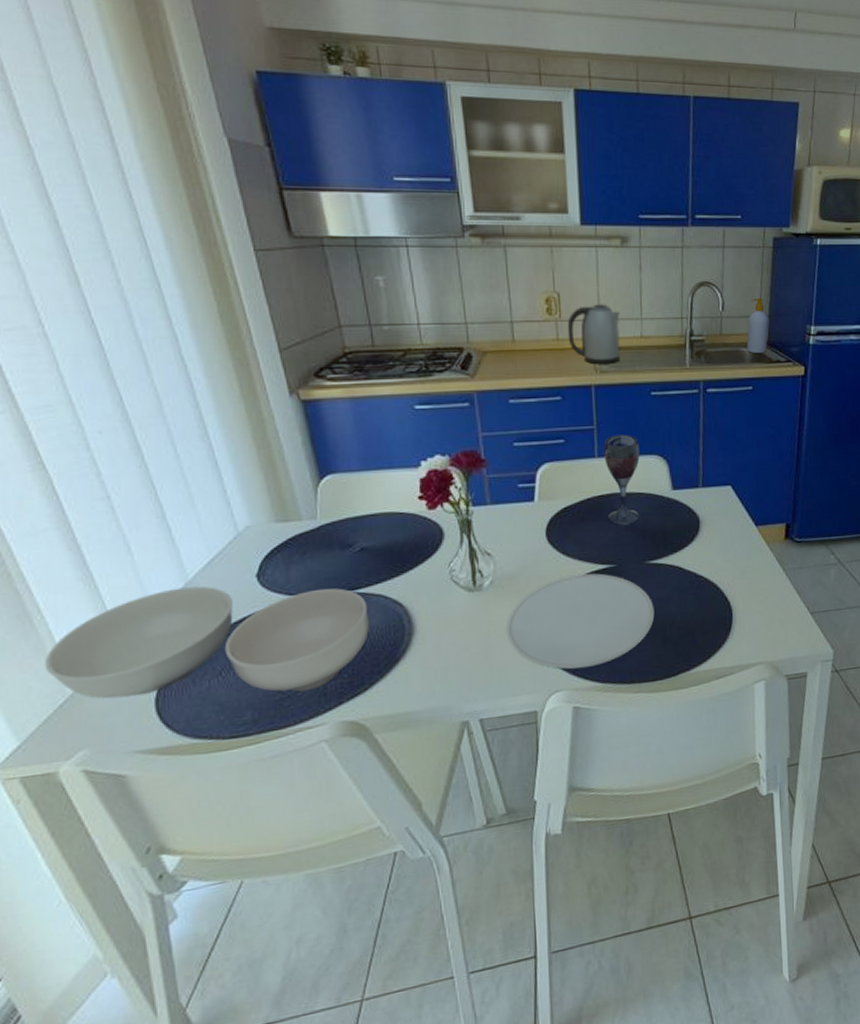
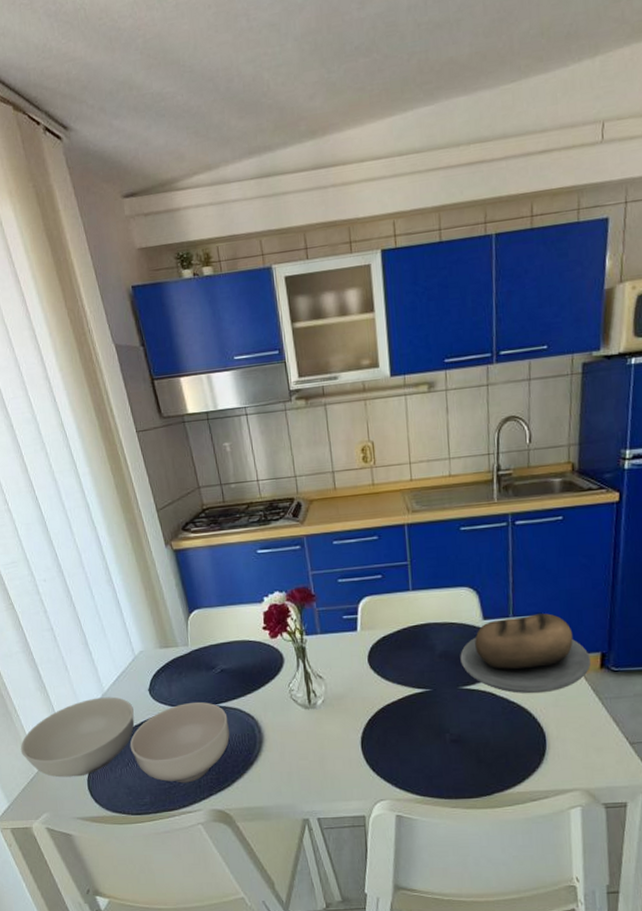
plate: present [506,573,655,669] -> none [337,696,469,782]
kettle: present [567,304,621,365] -> none [381,448,431,505]
cup: present [604,434,640,527] -> none [417,568,453,654]
bread: none [647,484,777,567] -> present [460,613,592,694]
soap bottle: present [747,297,769,354] -> none [555,426,579,484]

